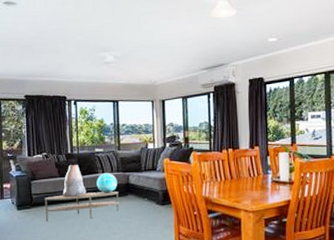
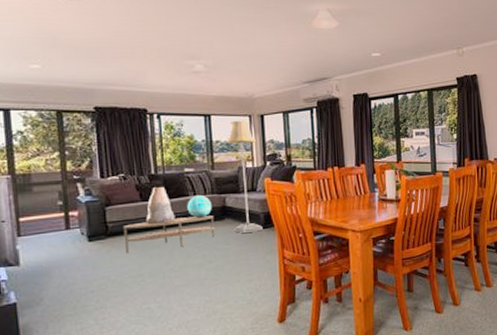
floor lamp: none [131,106,161,208] -> present [226,121,263,233]

